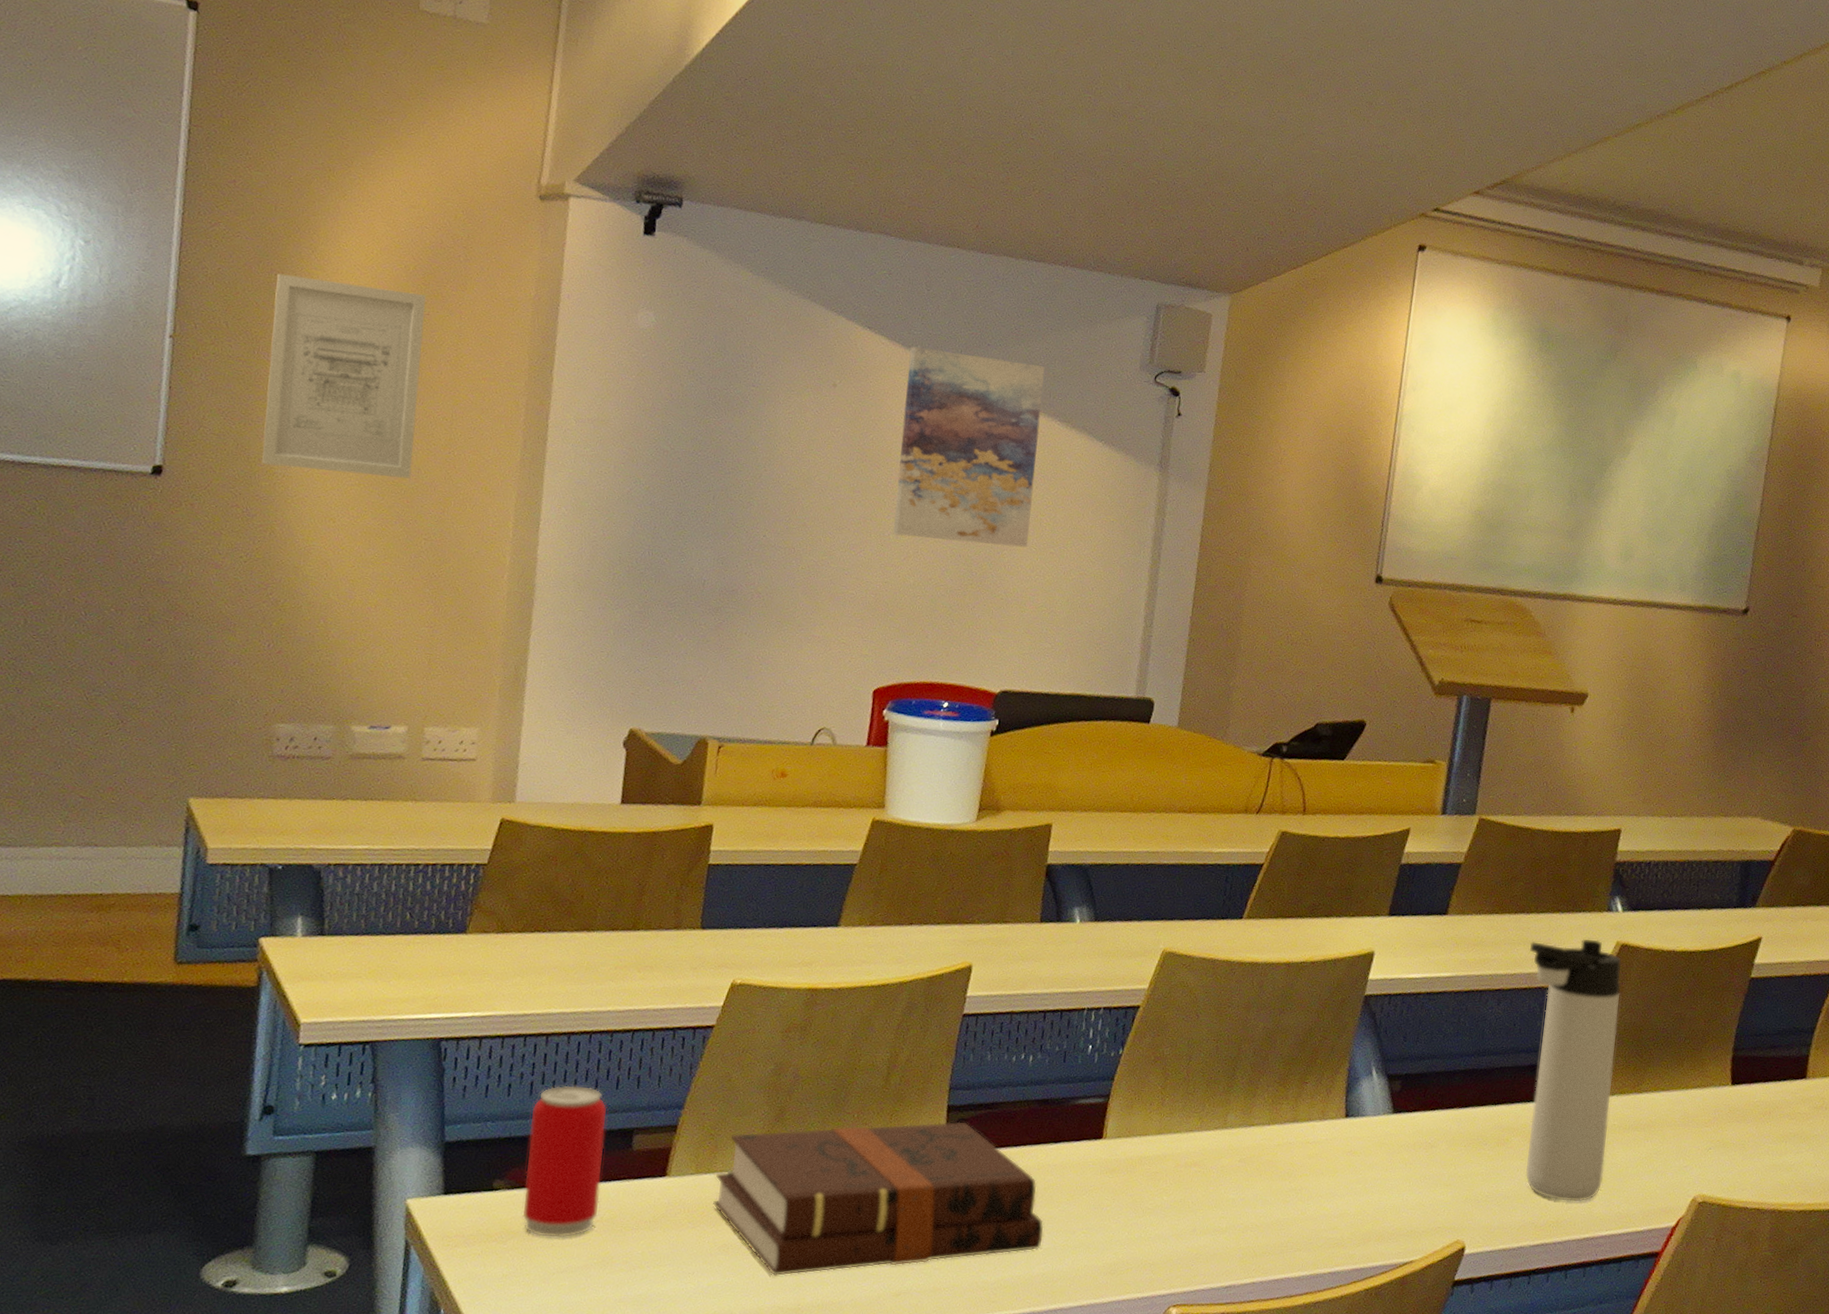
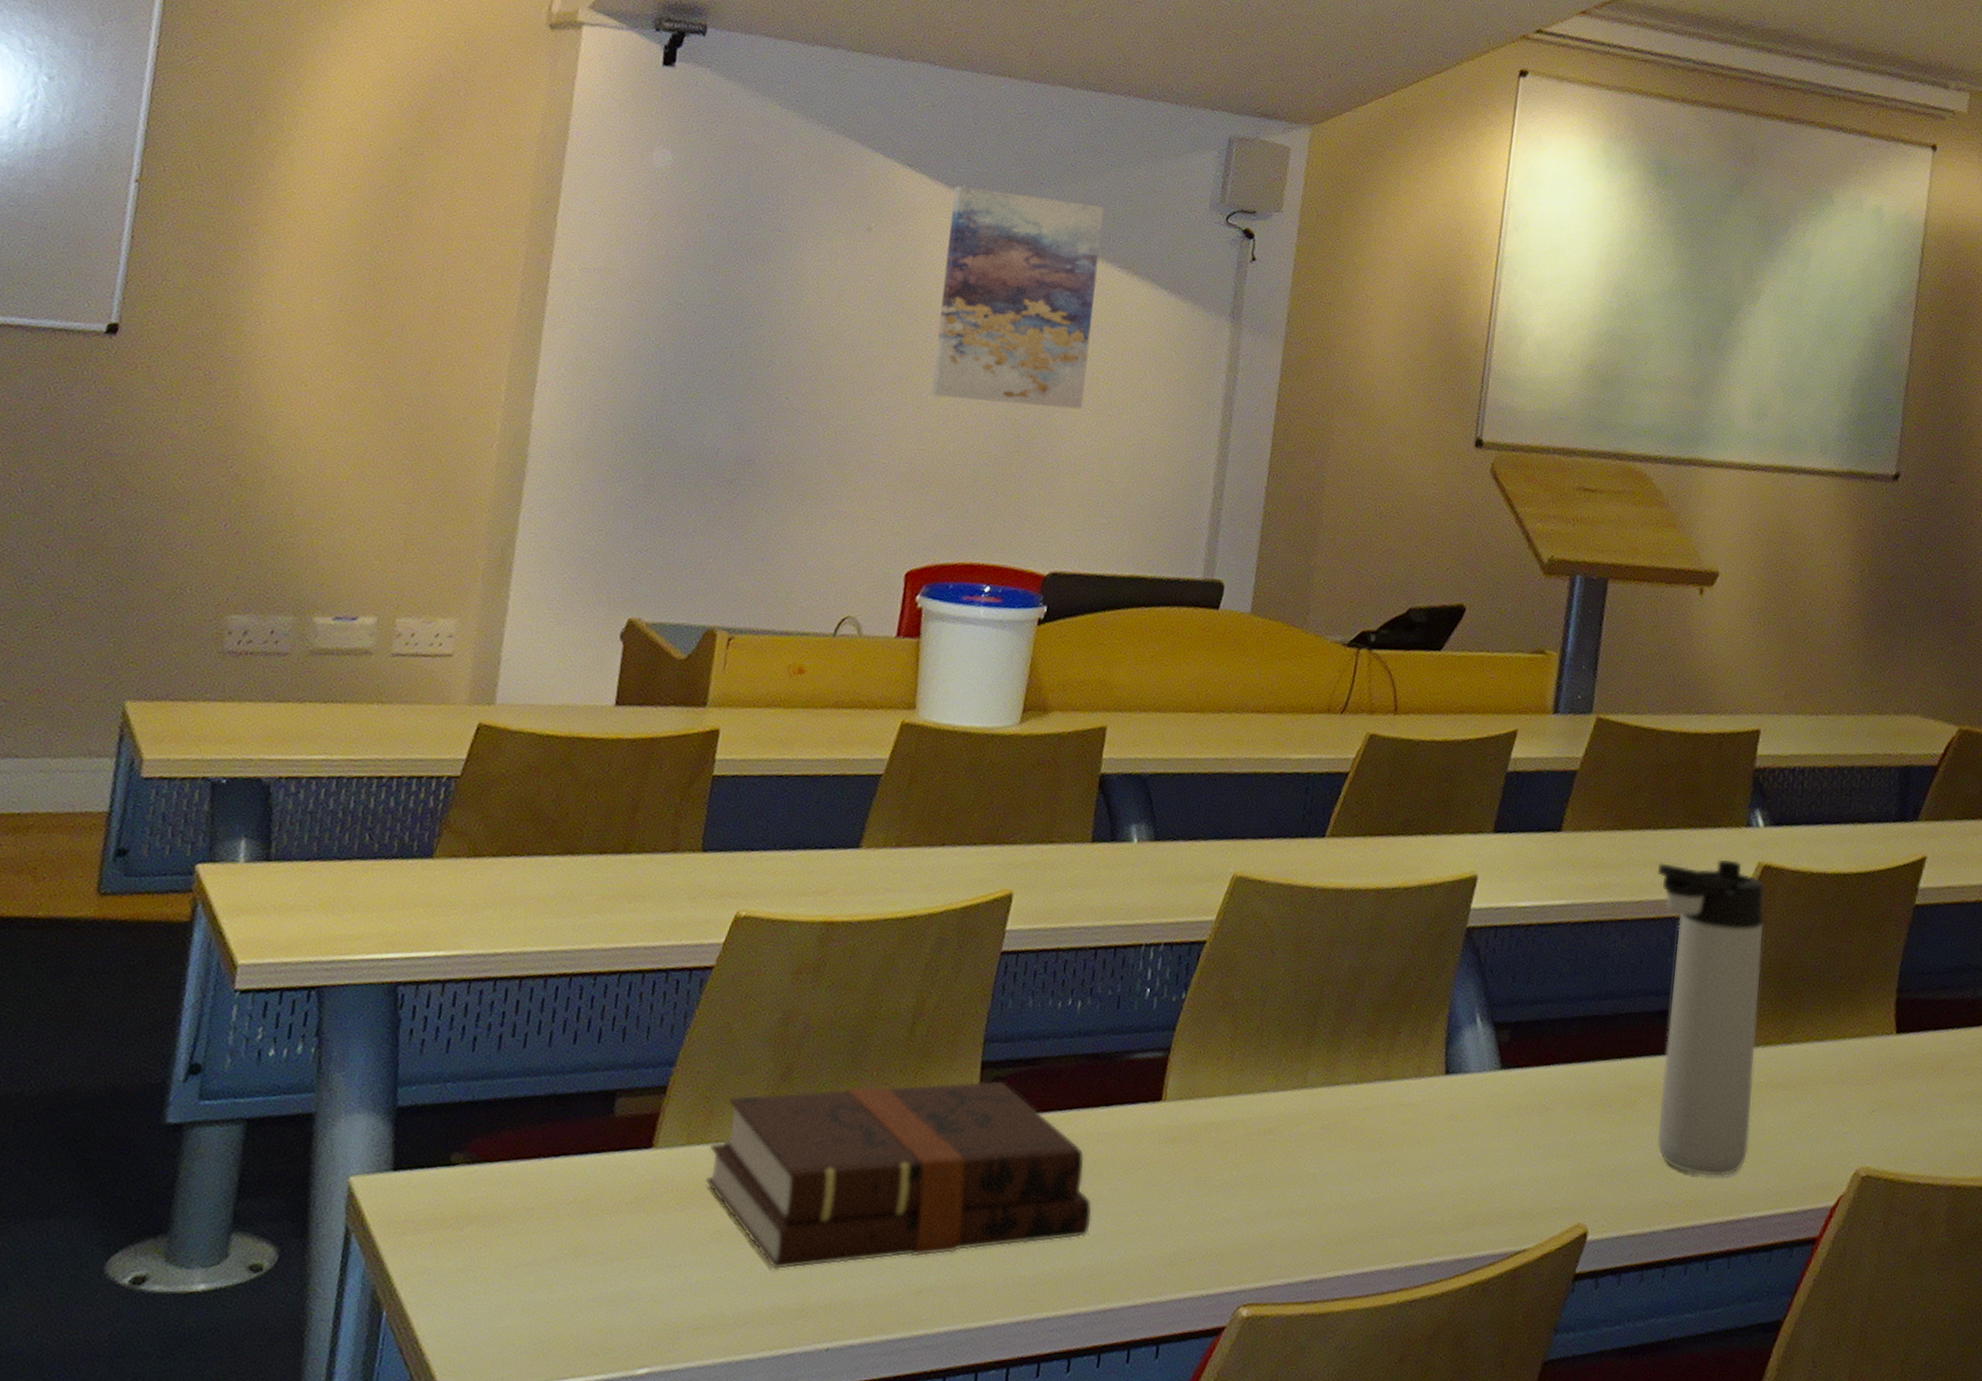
wall art: present [261,273,426,479] -> none [228,111,420,337]
beverage can: present [522,1085,608,1238] -> none [483,1038,587,1223]

